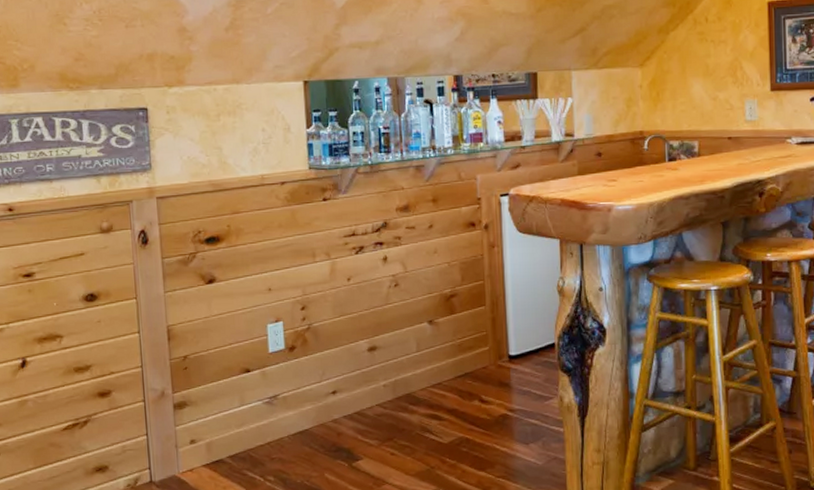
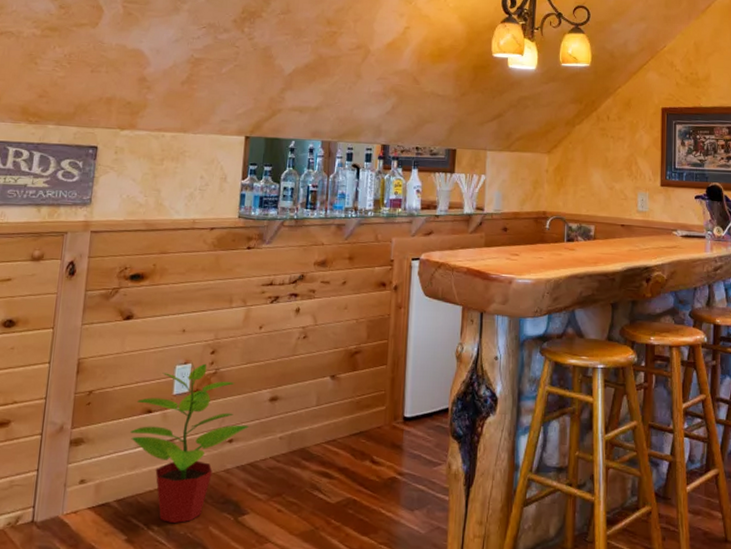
potted plant: none [232,320,350,474] -> present [130,363,249,524]

